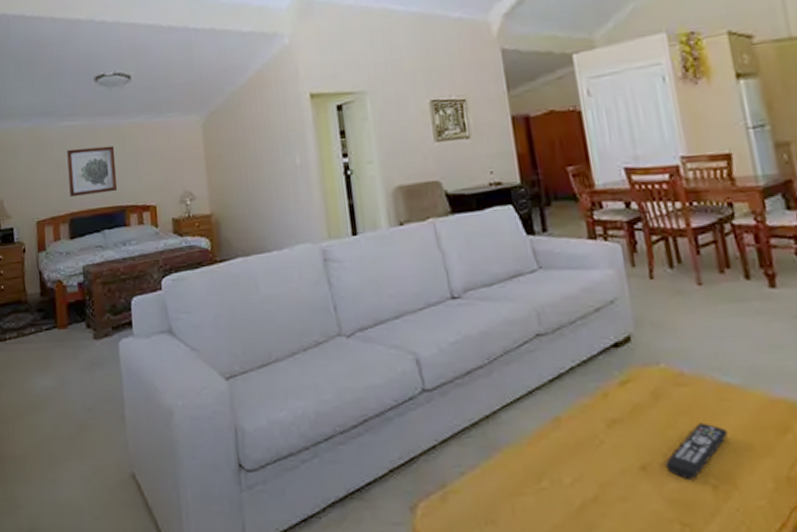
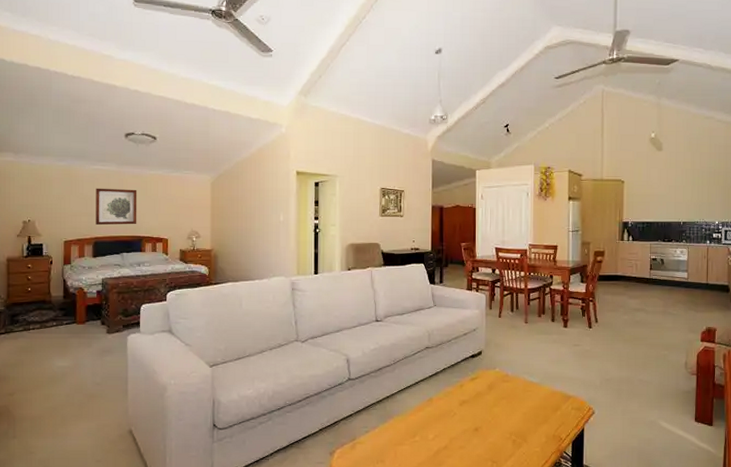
remote control: present [665,422,729,479] -> none [489,404,527,436]

